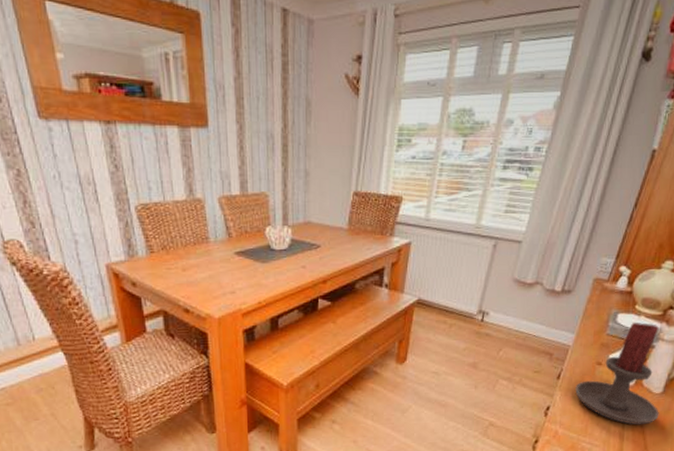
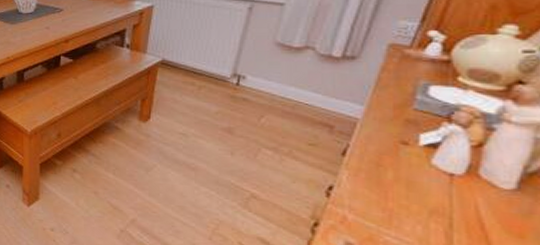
candle holder: present [575,323,659,425] -> none [370,98,513,228]

